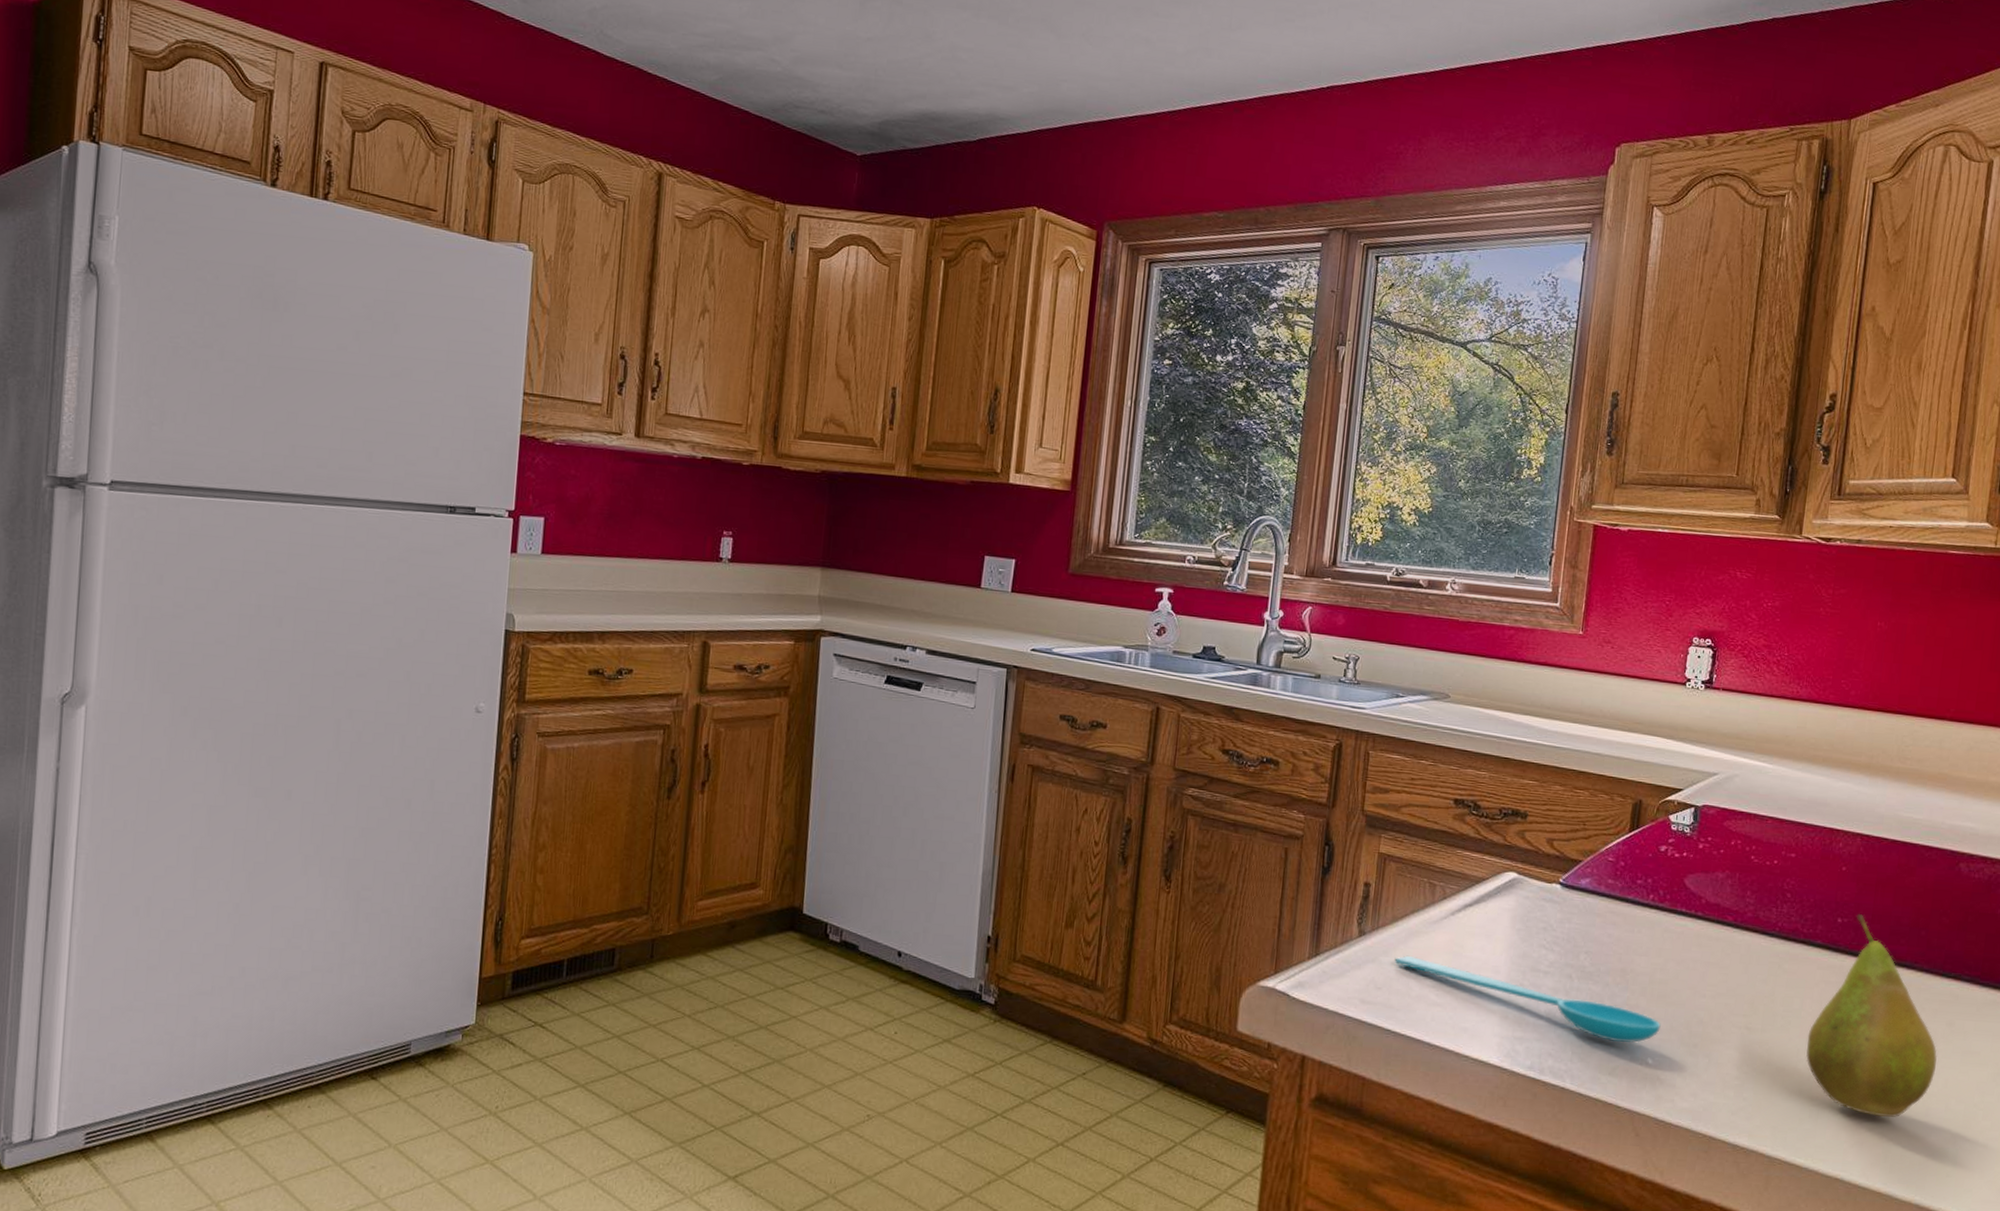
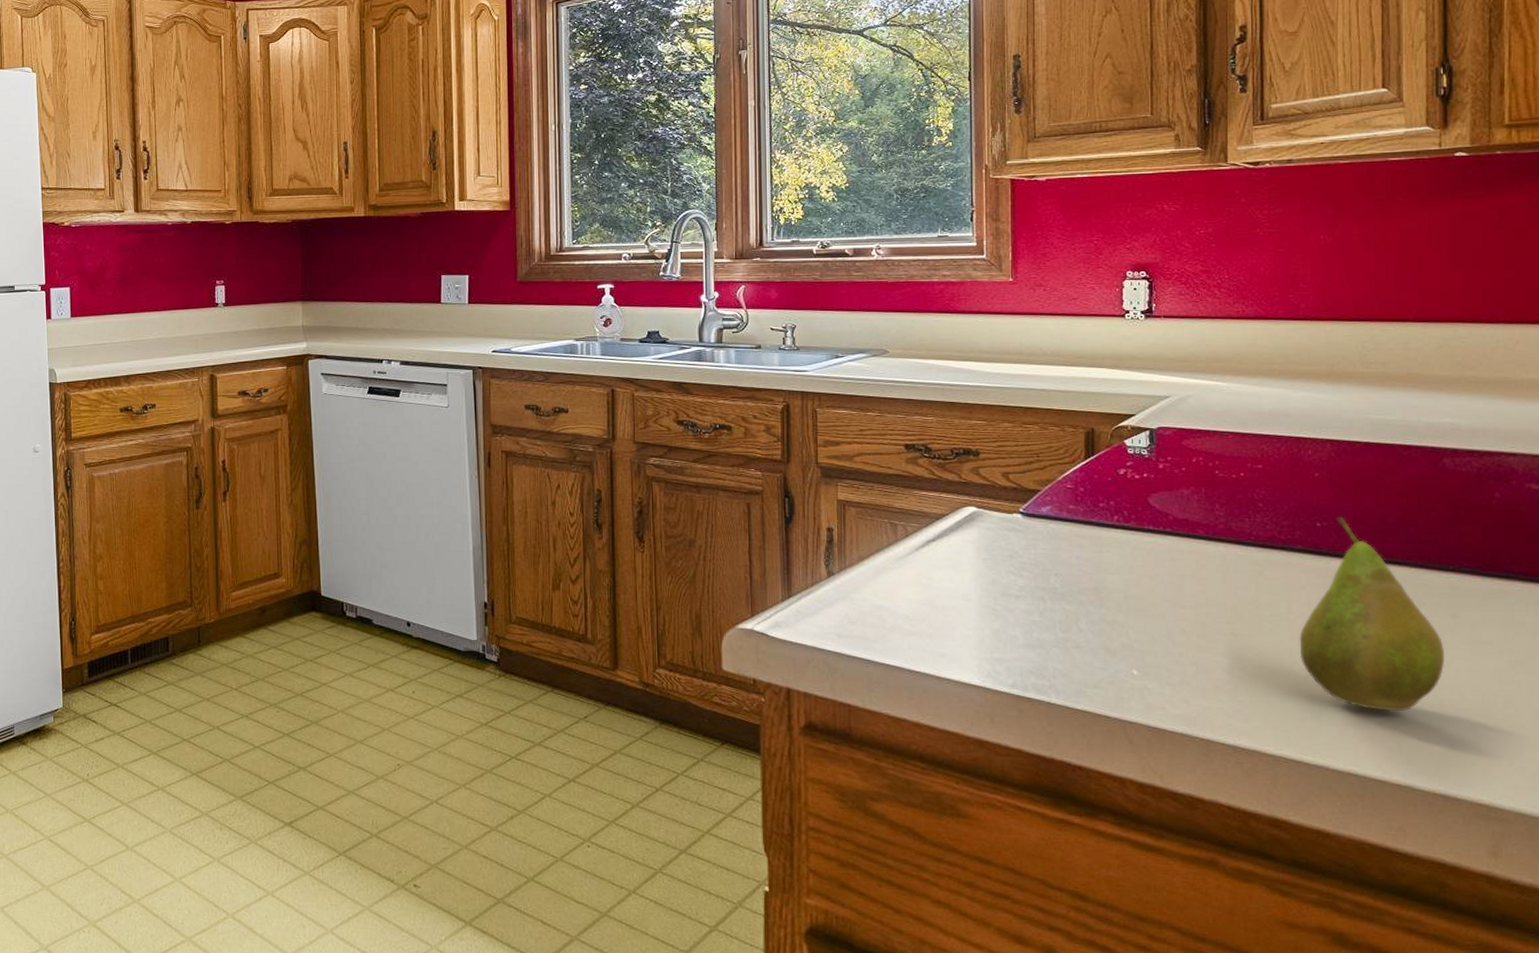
spoon: present [1394,955,1661,1043] -> none [865,591,1142,657]

